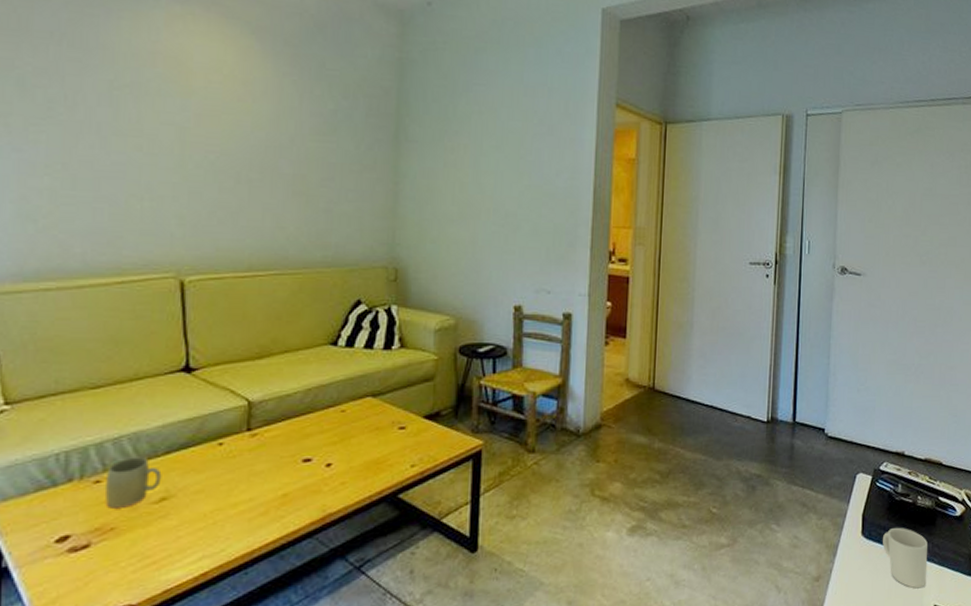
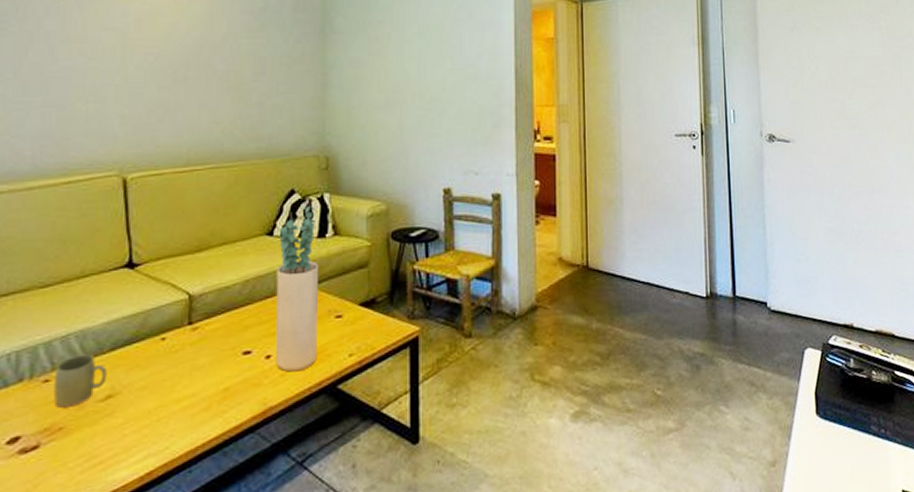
vase: none [336,309,384,481] -> present [275,198,319,372]
mug: present [883,527,928,589] -> none [839,405,891,472]

